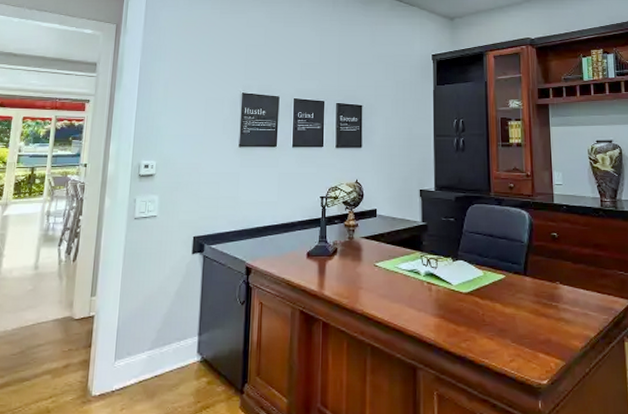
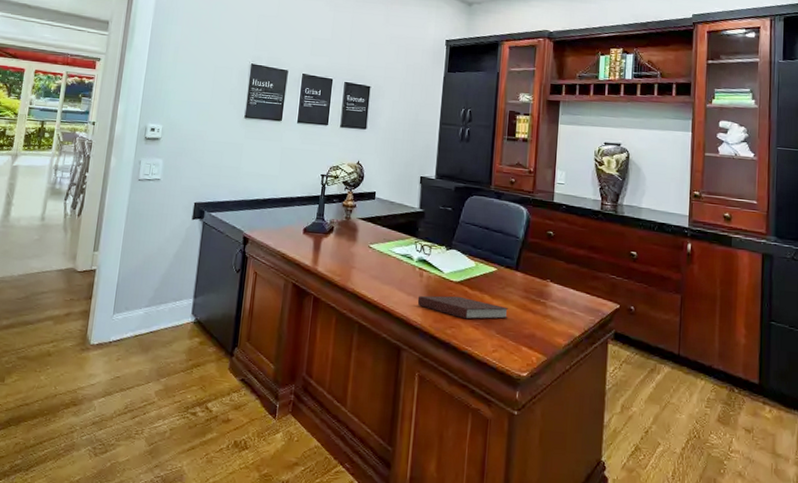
notebook: none [428,307,522,331] -> present [417,295,509,320]

